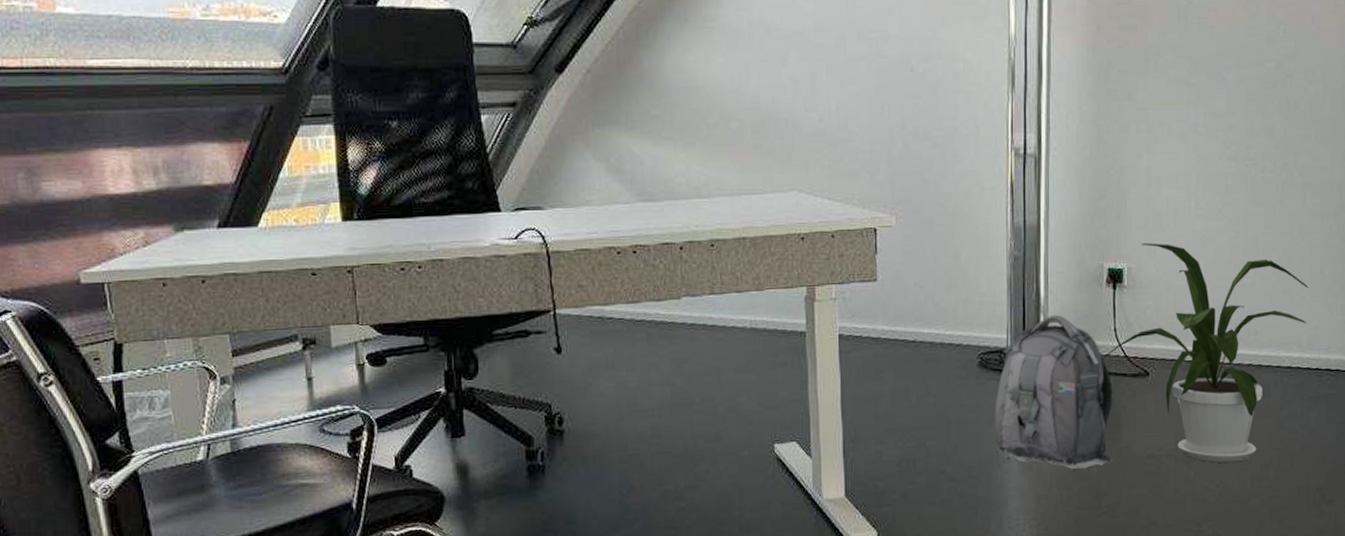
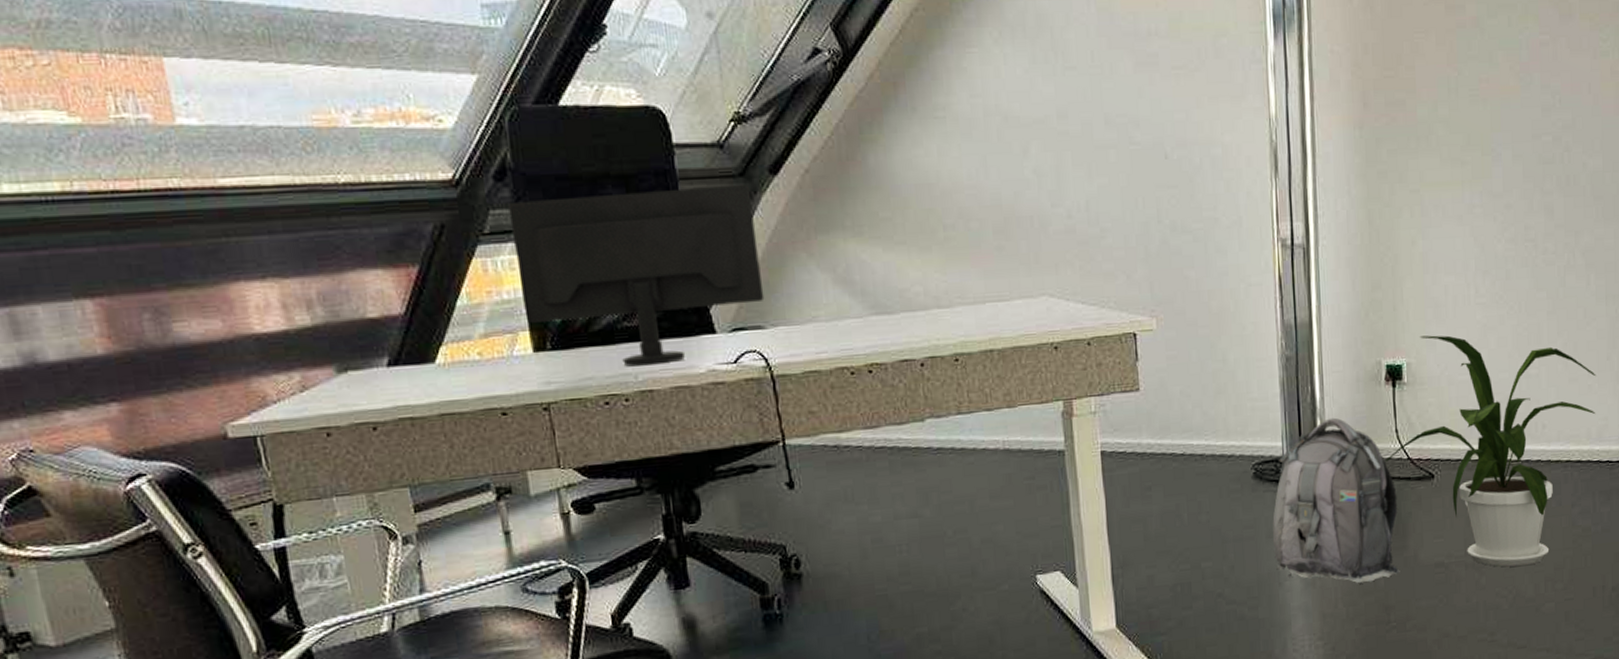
computer monitor: none [328,80,545,238] -> present [508,184,765,367]

